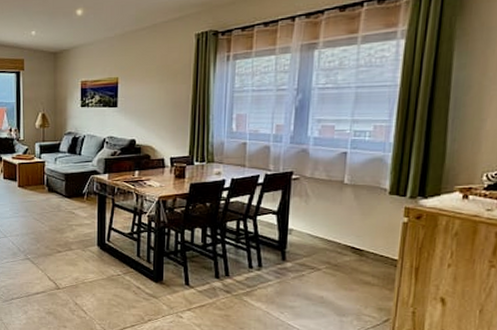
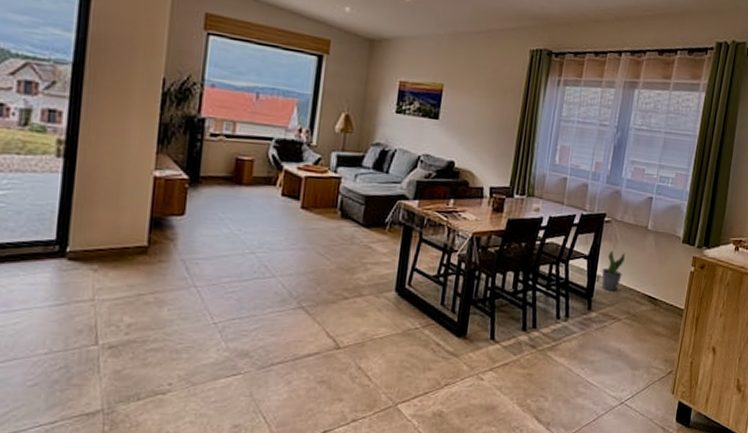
potted plant: none [294,205,319,244] -> present [601,250,625,292]

